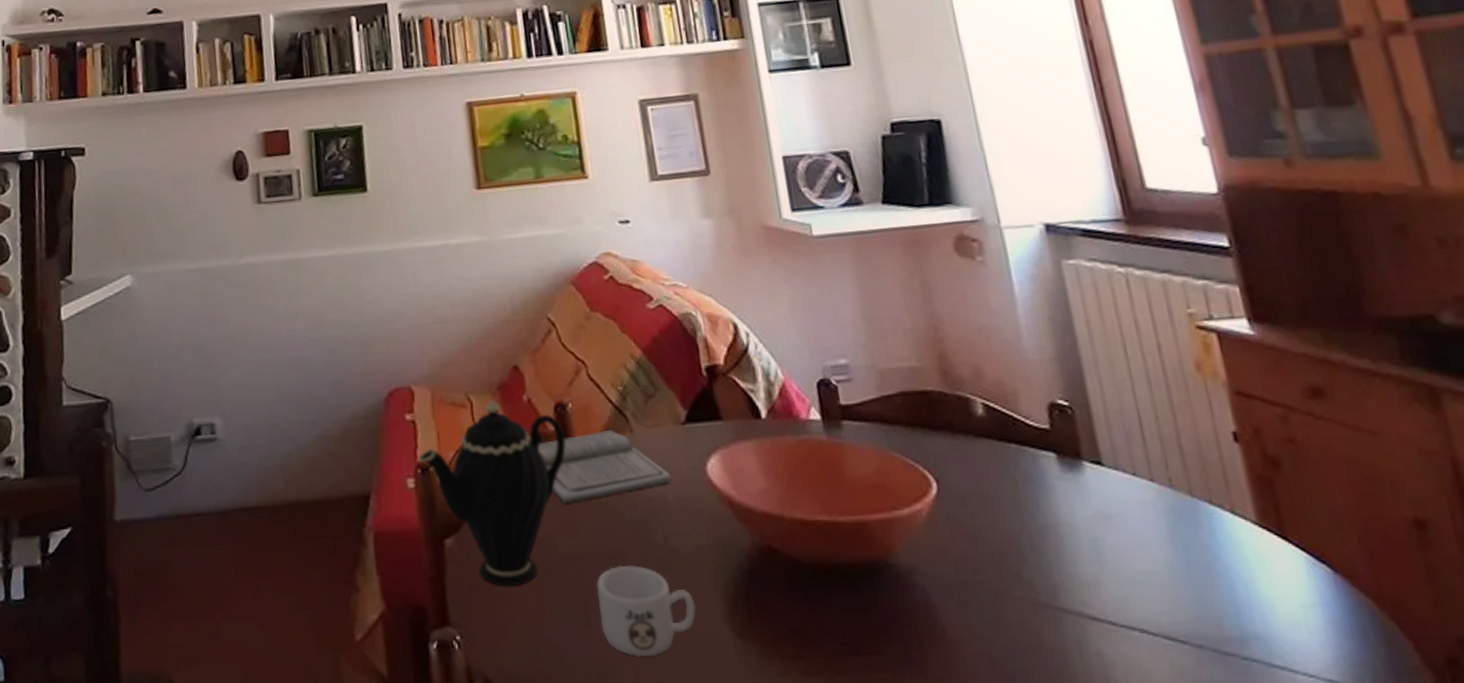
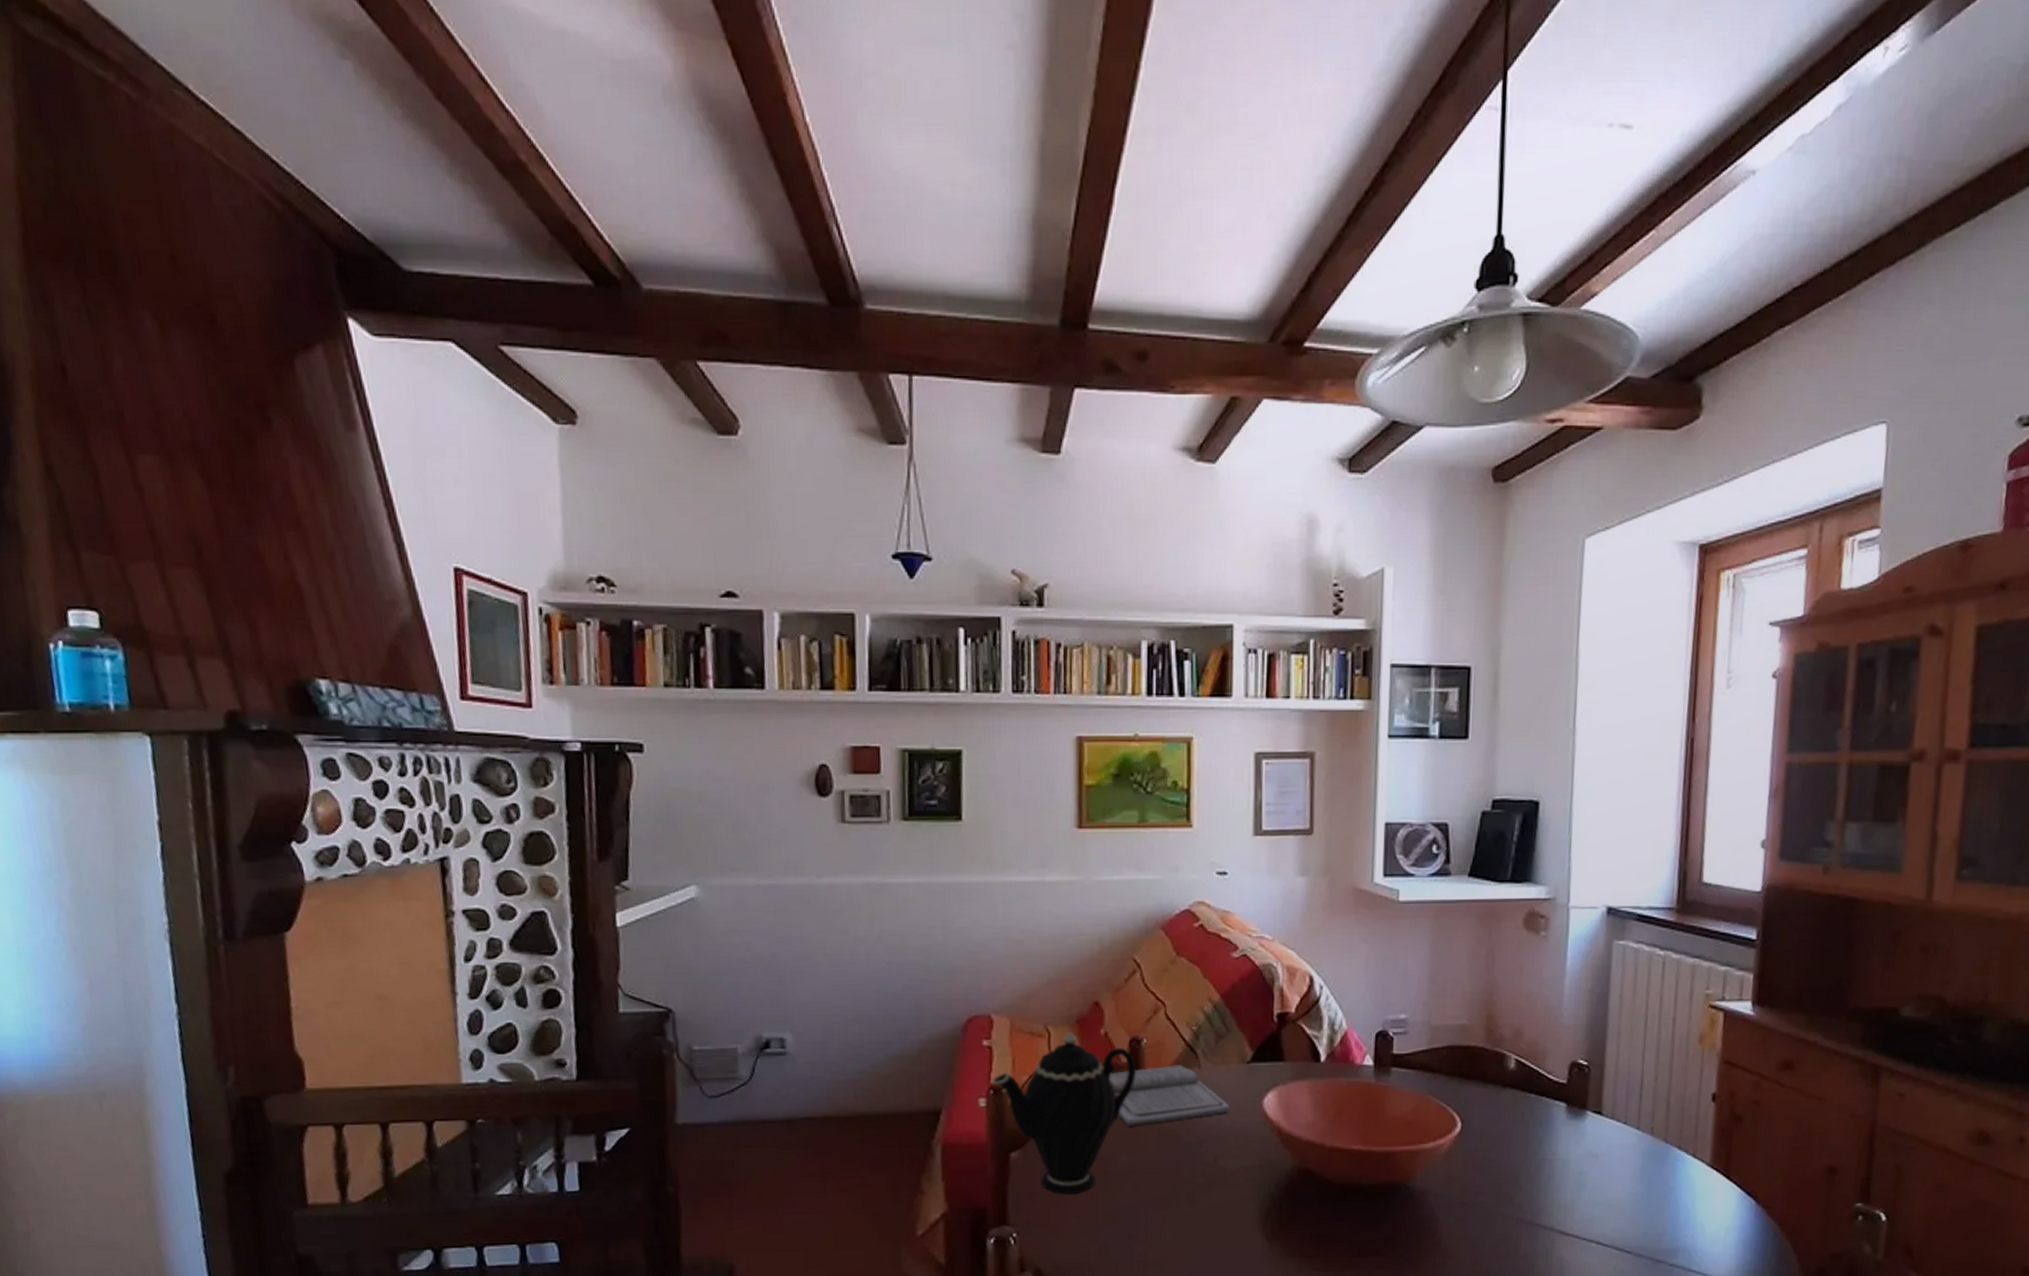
mug: present [596,564,696,658] -> none [1147,1179,1234,1254]

